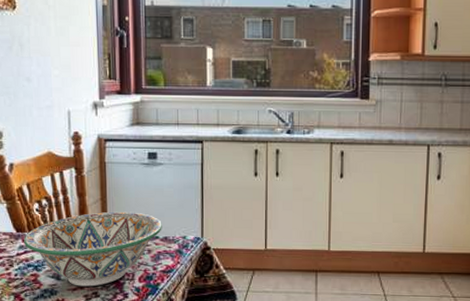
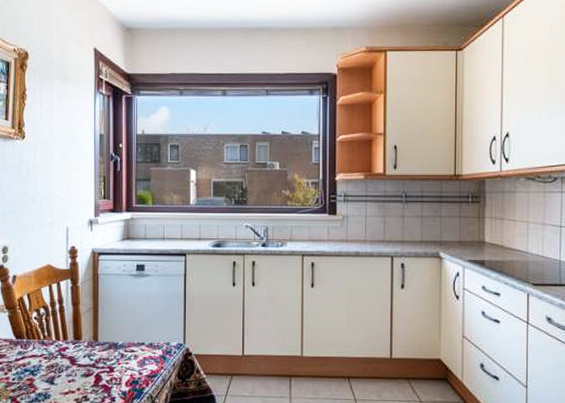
decorative bowl: present [24,211,162,287] -> none [22,319,148,391]

